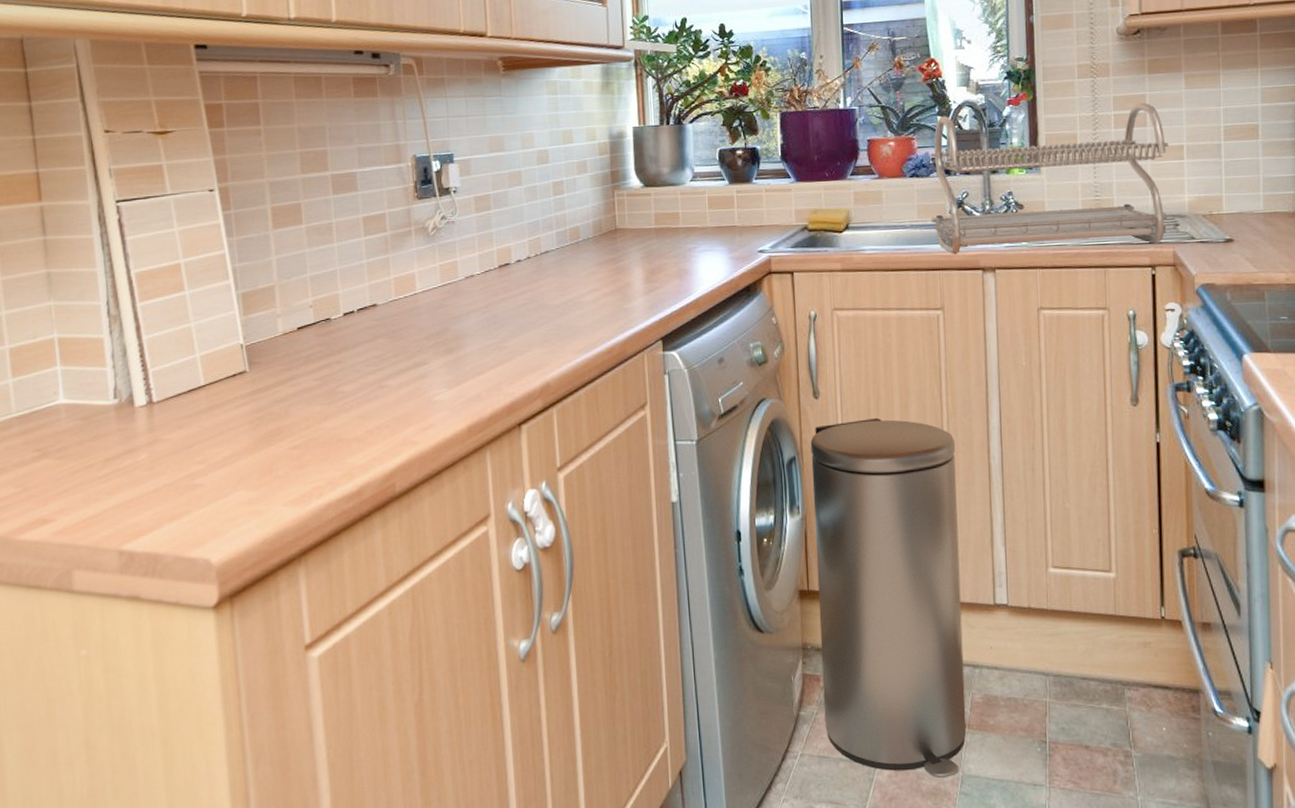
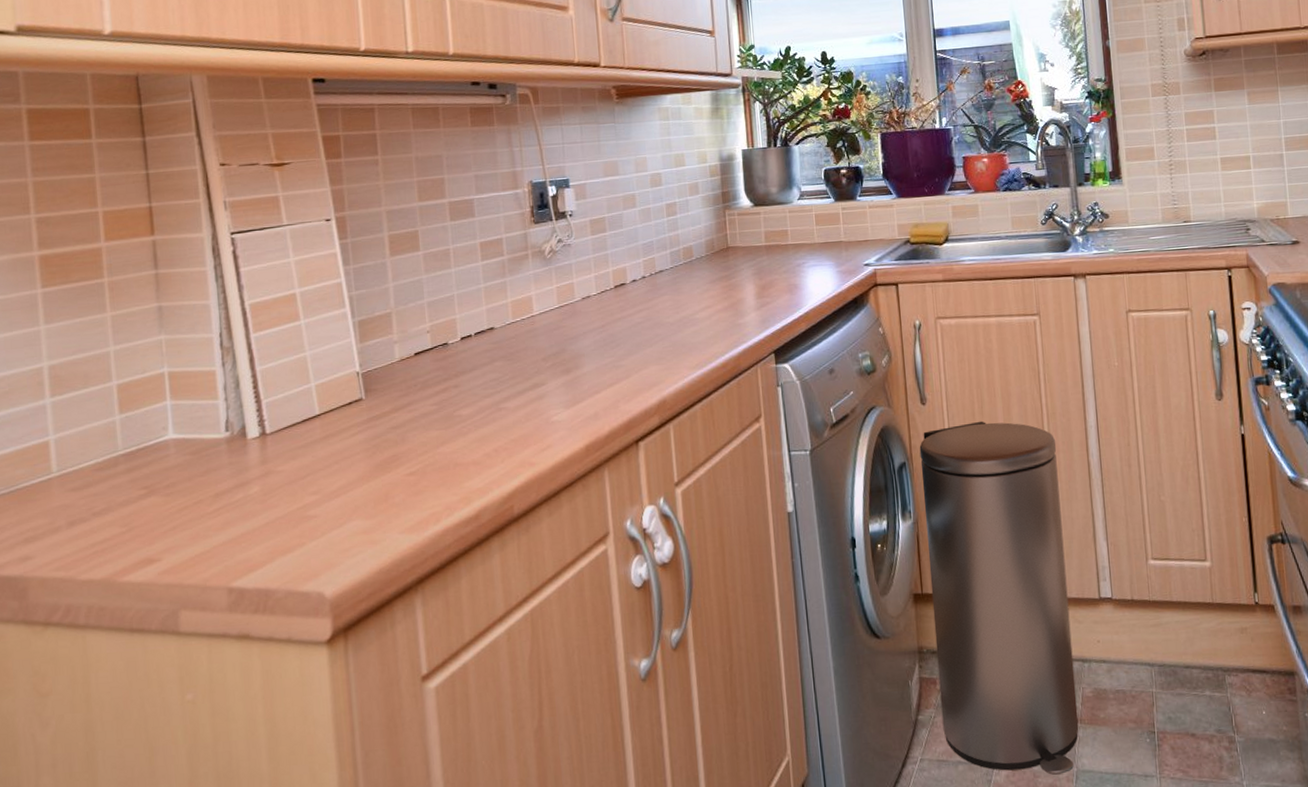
dish rack: present [930,102,1169,255] -> none [1021,117,1240,263]

